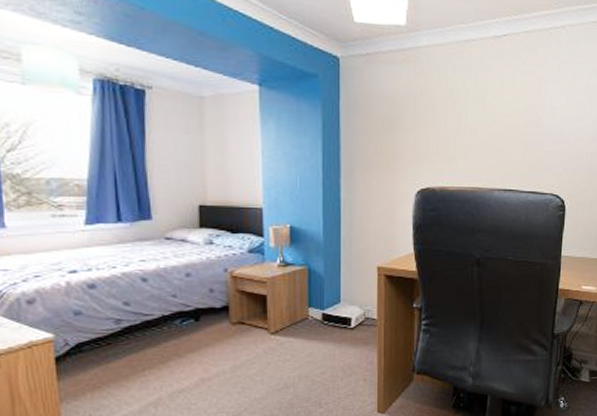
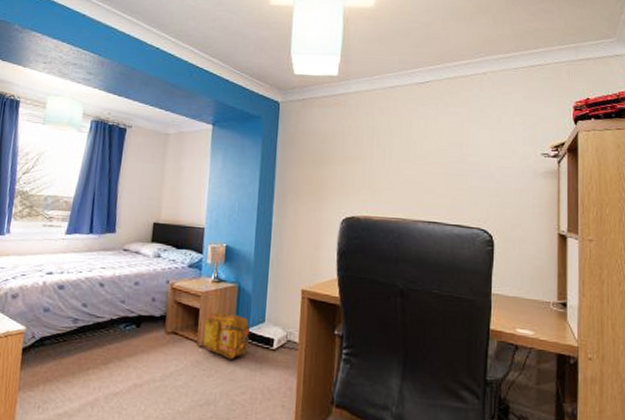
backpack: none [274,297,324,342] -> present [203,312,249,359]

